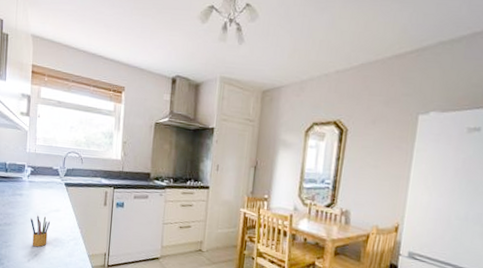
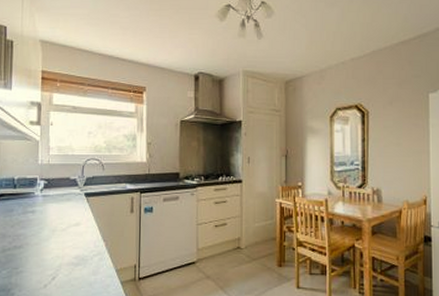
pencil box: present [30,214,51,247] -> none [45,232,70,269]

